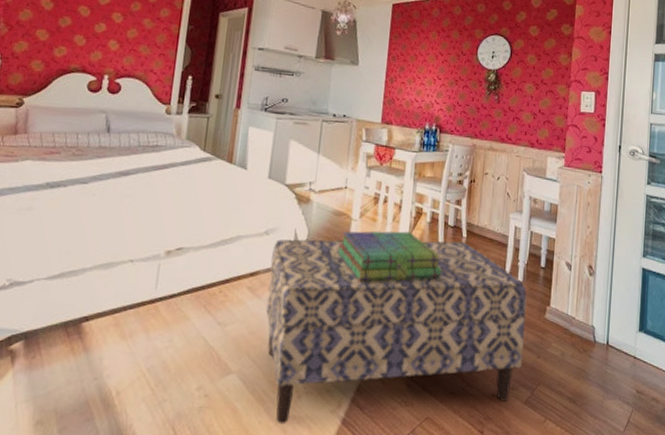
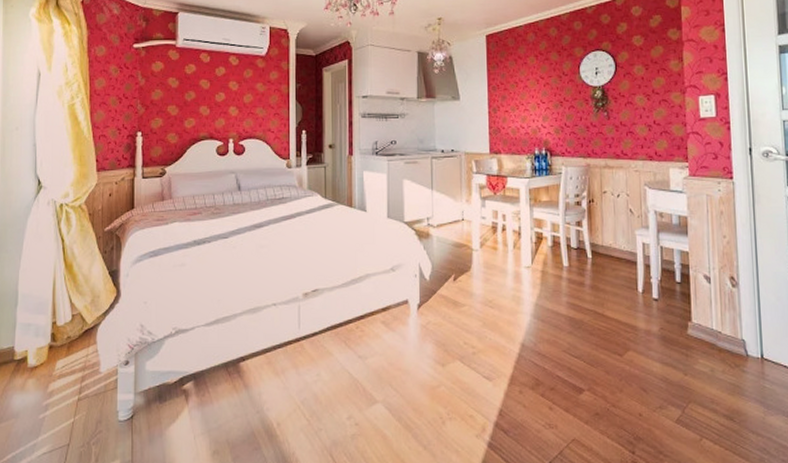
bench: present [266,239,527,424] -> none [400,263,668,449]
stack of books: present [337,230,442,283] -> none [463,257,570,310]

